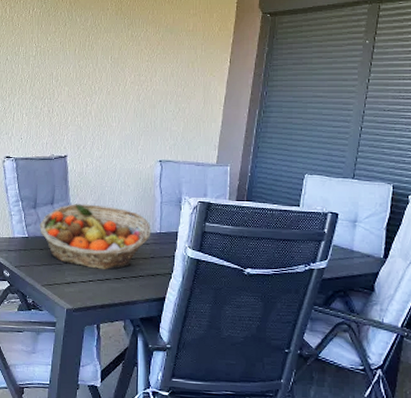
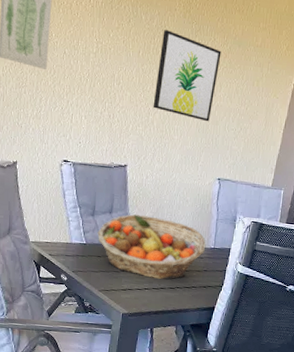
wall art: none [90,28,154,107] -> present [153,30,222,122]

